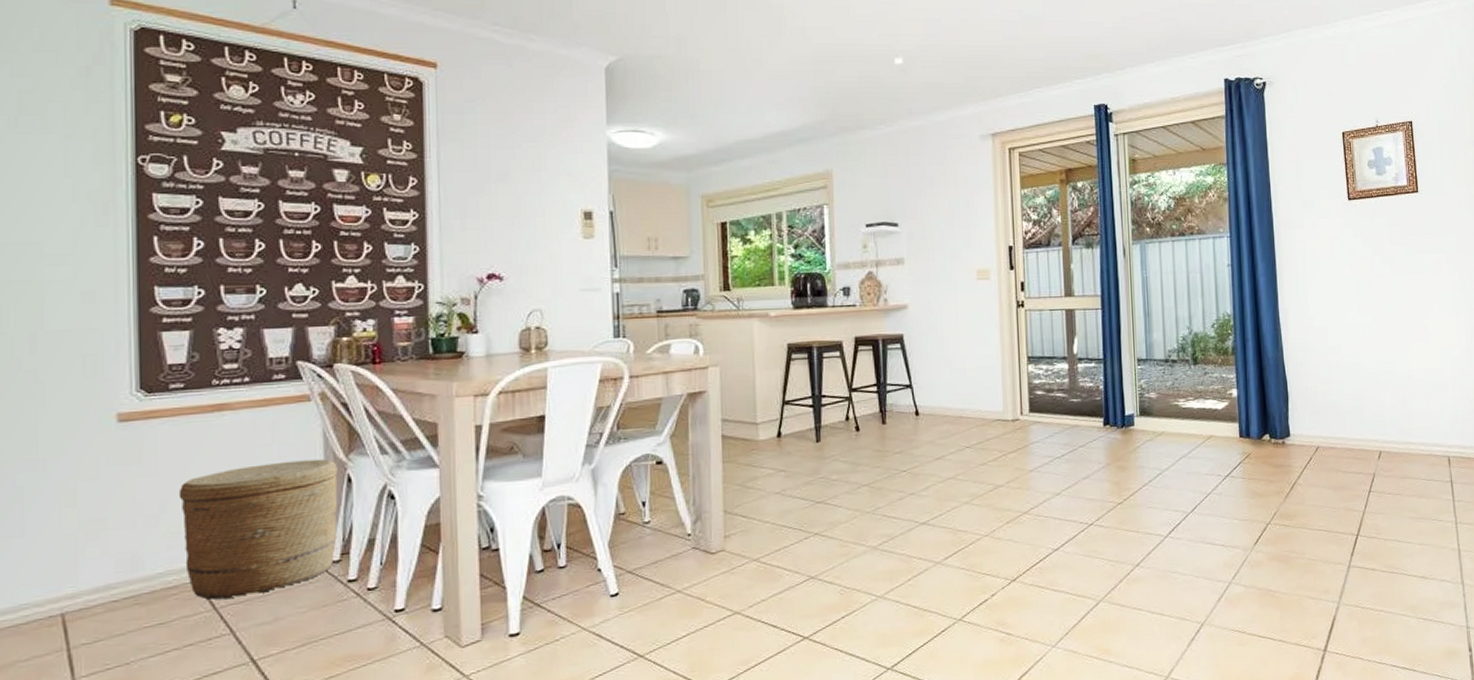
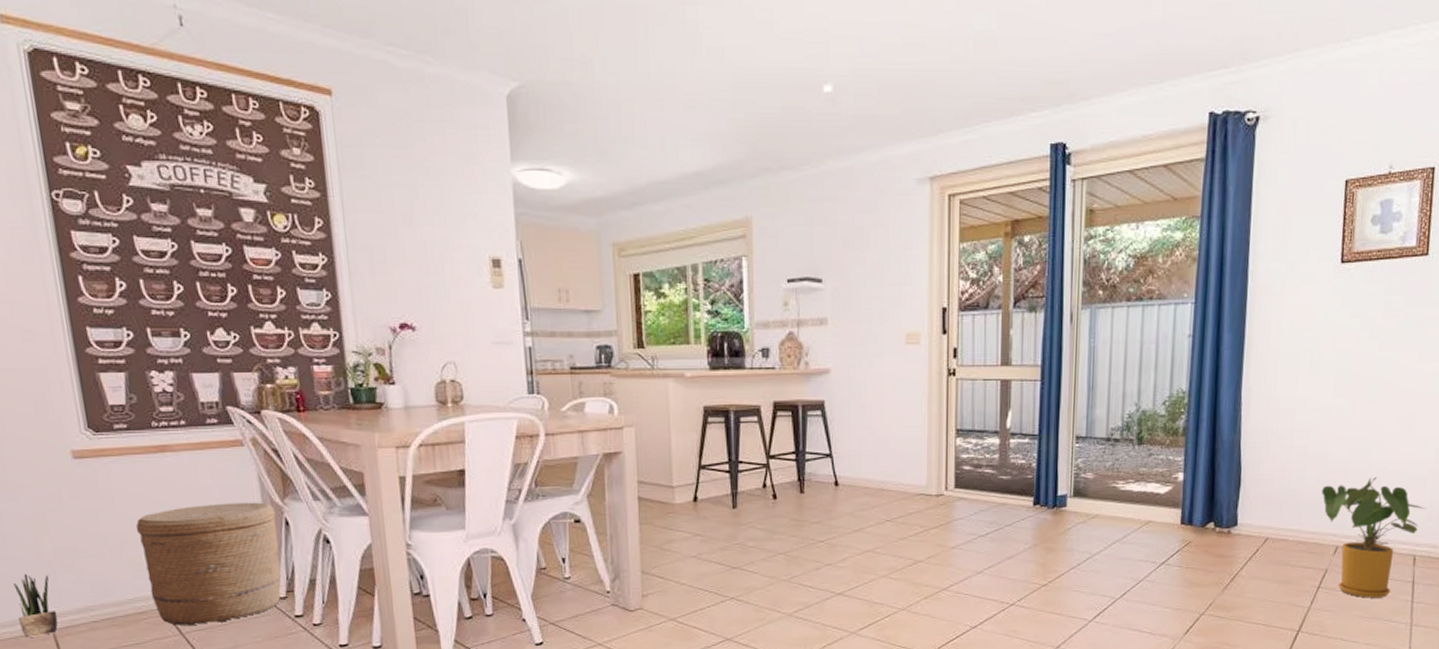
potted plant: none [24,550,71,625] -> present [14,573,58,637]
house plant: none [1360,386,1451,500] -> present [1322,477,1426,598]

